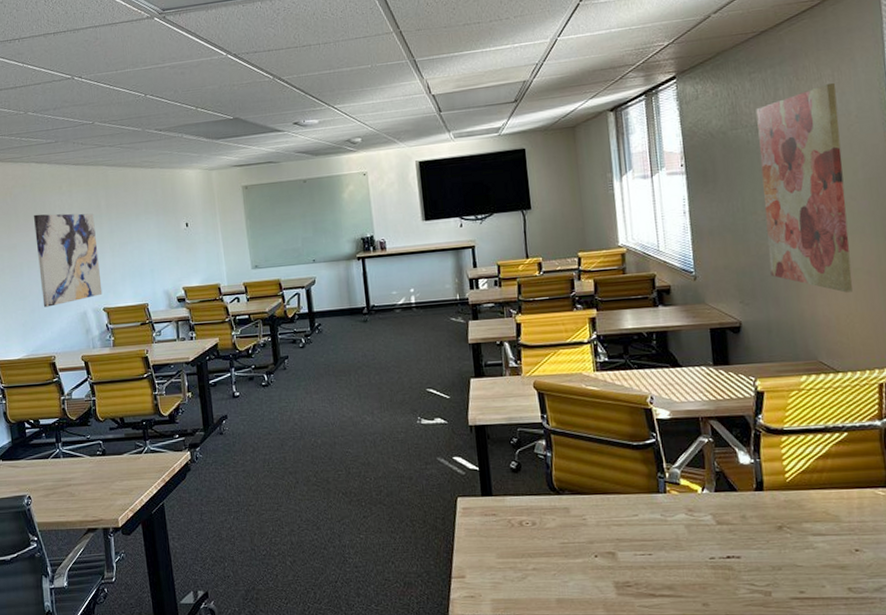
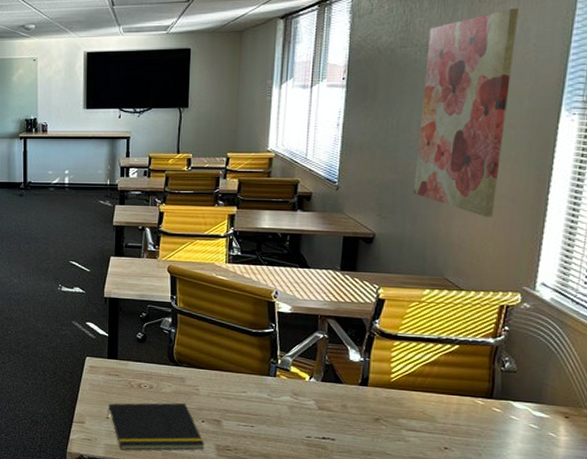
notepad: none [488,537,603,604] -> present [106,402,205,450]

